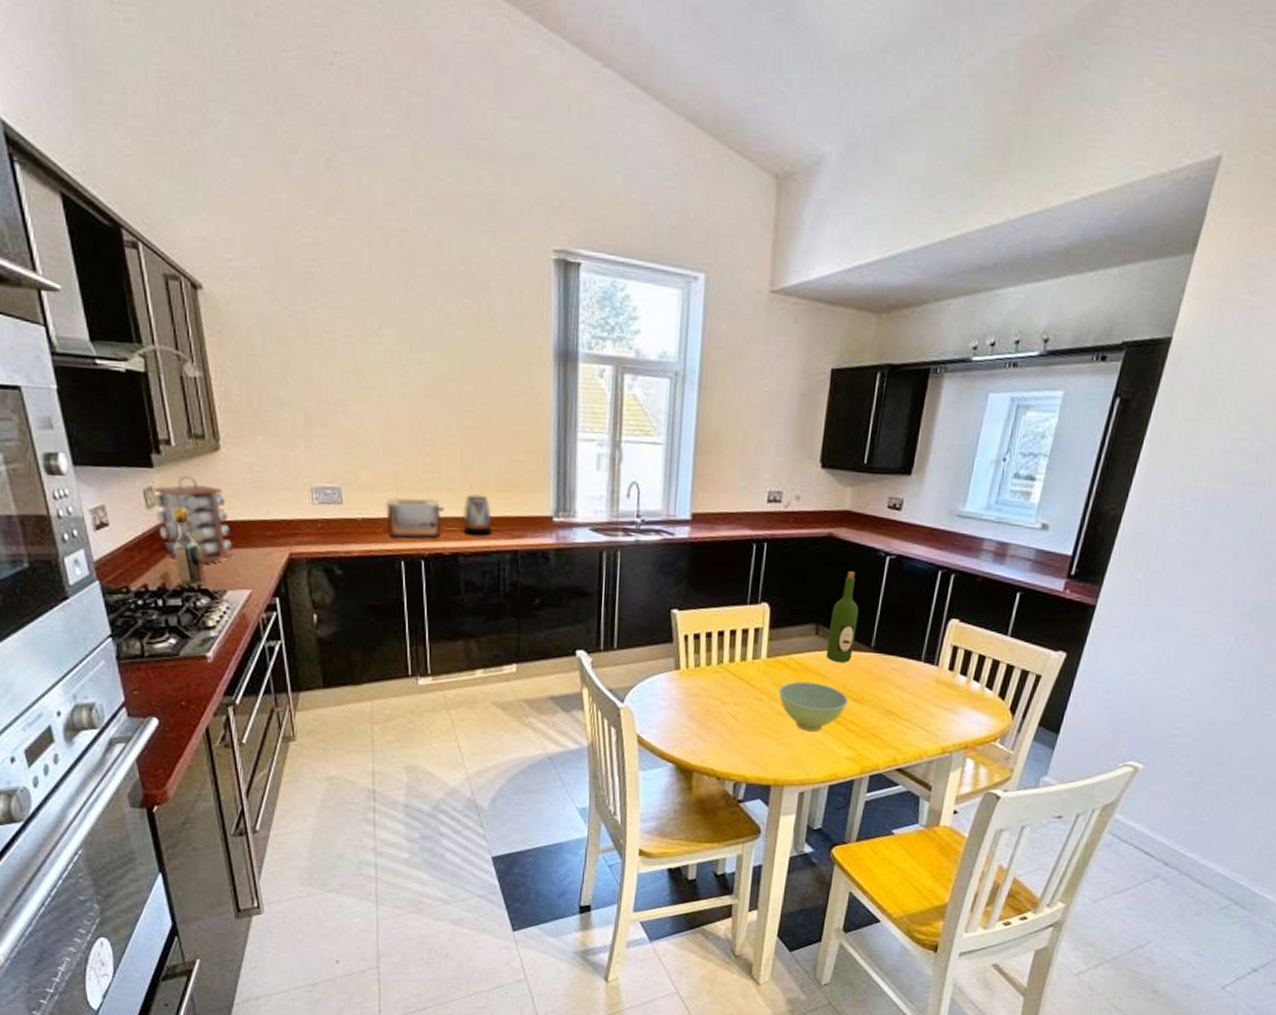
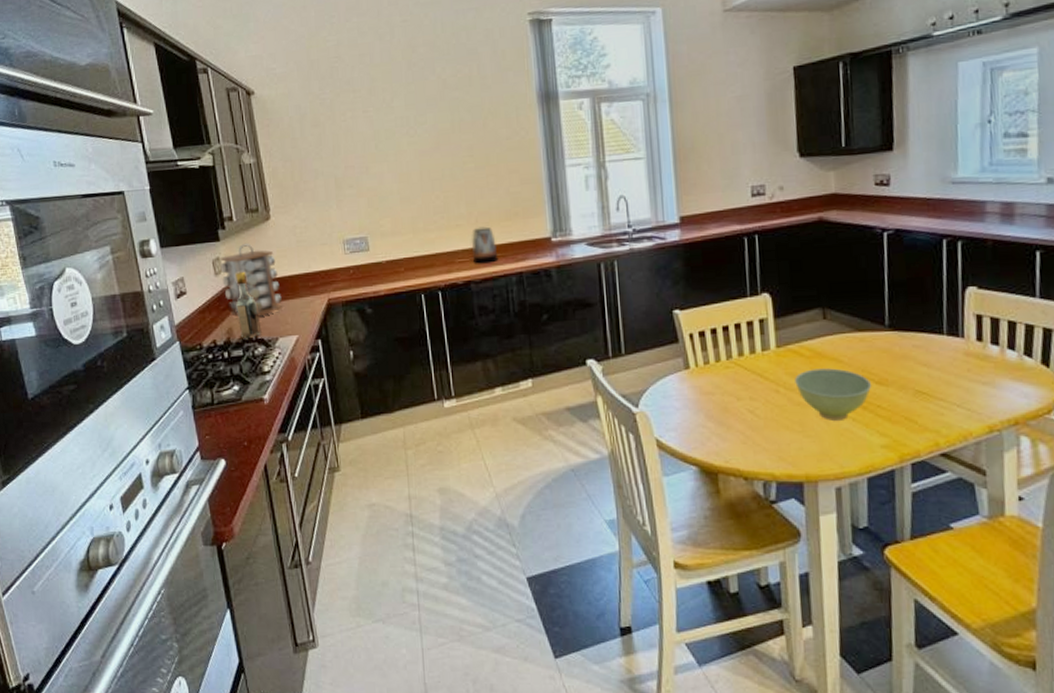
toaster: present [386,498,444,540] -> none [405,236,454,275]
wine bottle: present [826,571,859,662] -> none [836,252,867,344]

